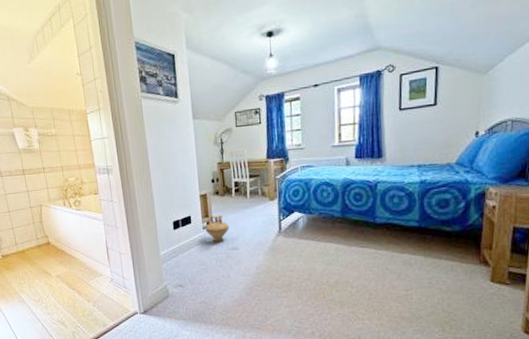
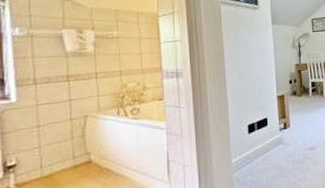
ceramic jug: present [205,215,229,243] -> none [282,115,307,145]

